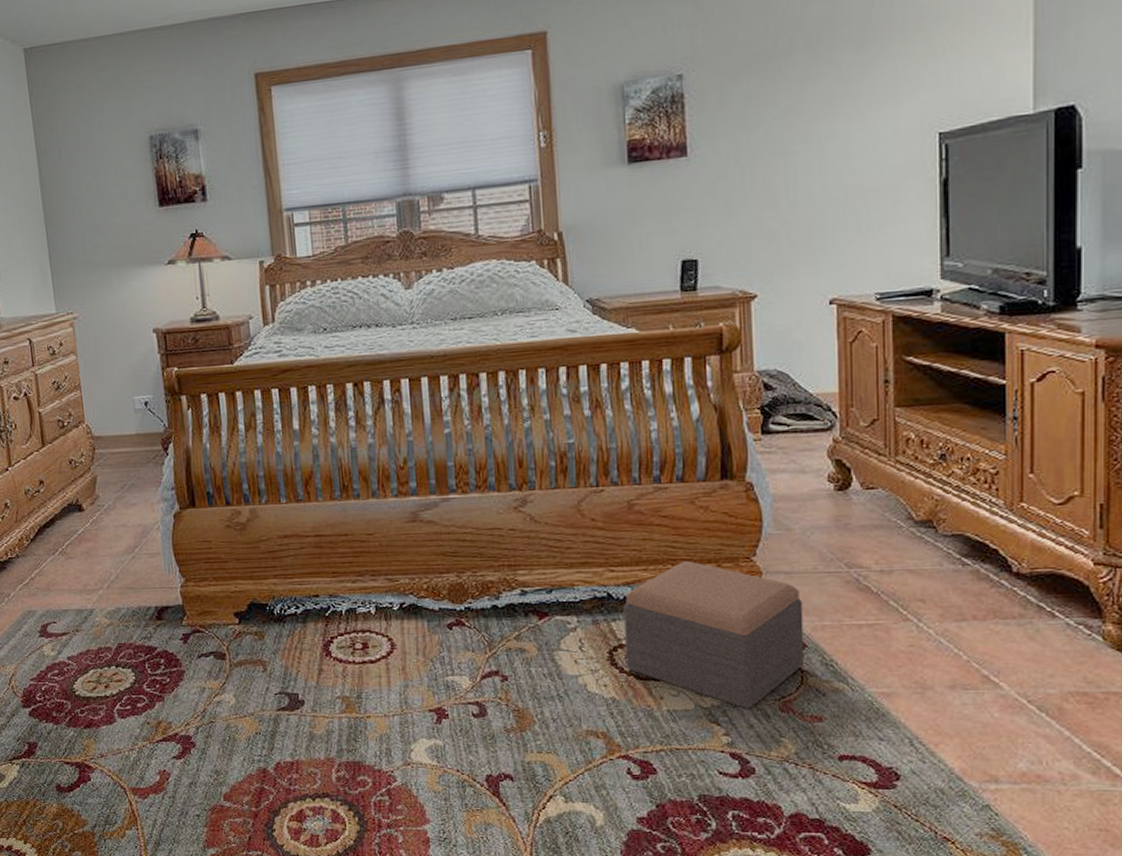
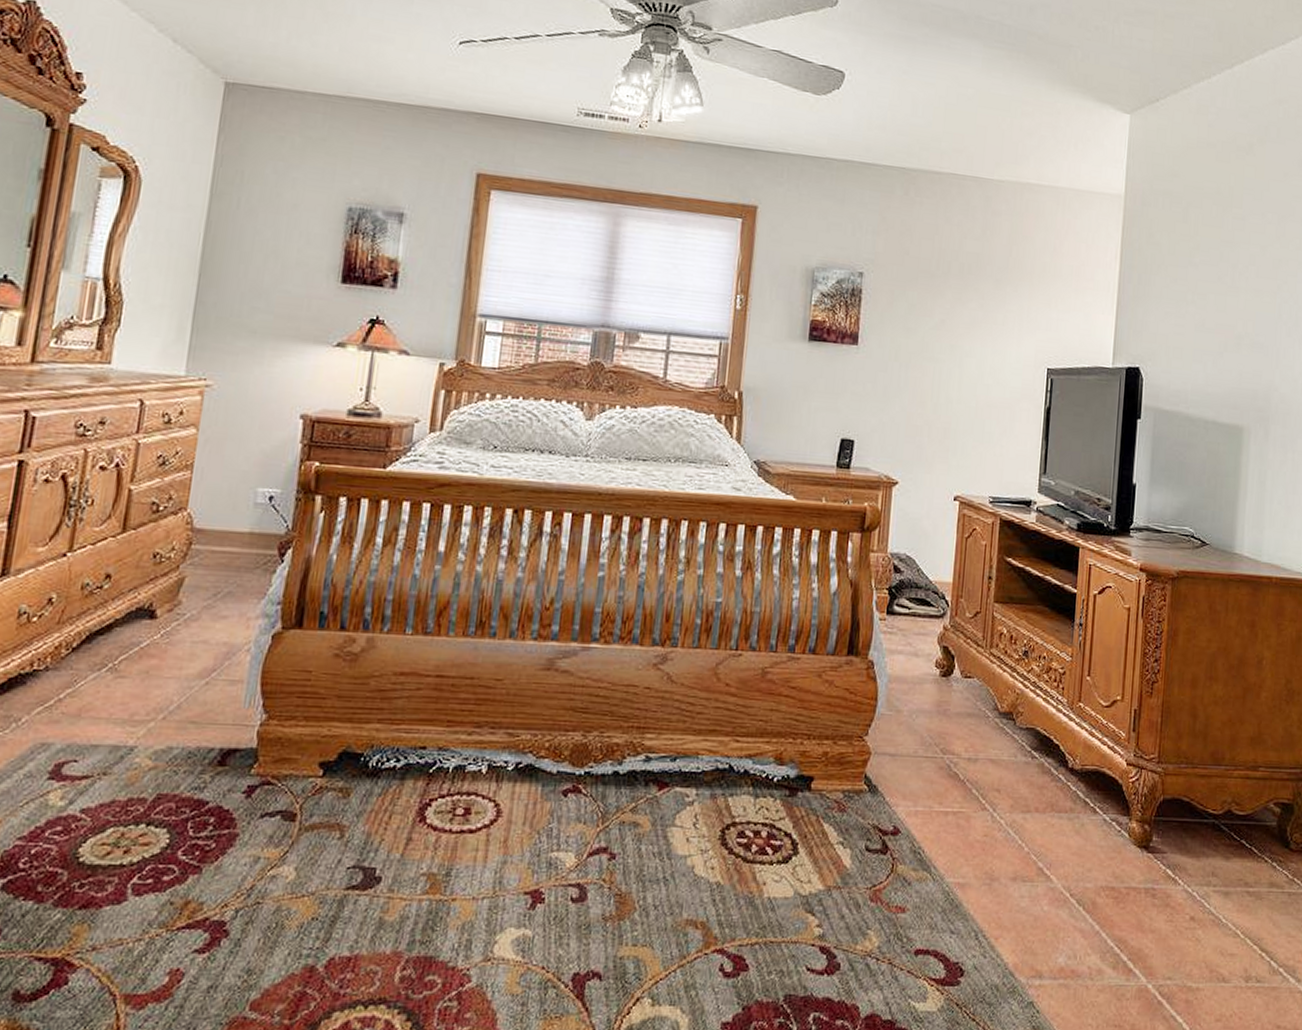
footstool: present [624,561,805,710] -> none [735,736,902,899]

